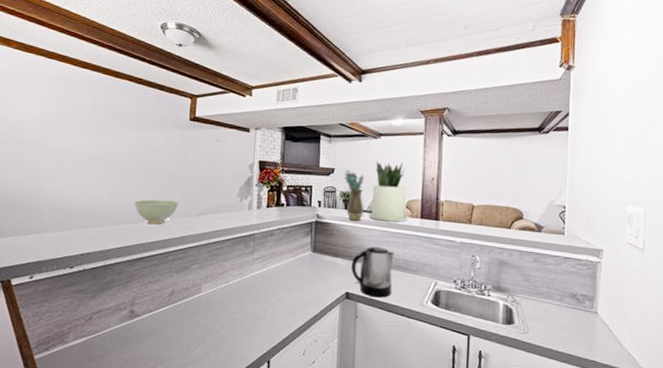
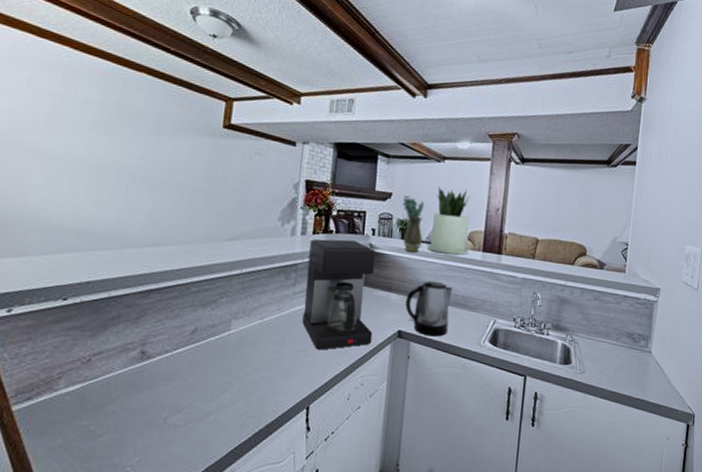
bowl: present [134,199,179,225] -> none [149,219,207,250]
coffee maker: none [261,211,323,310] -> present [302,239,376,350]

